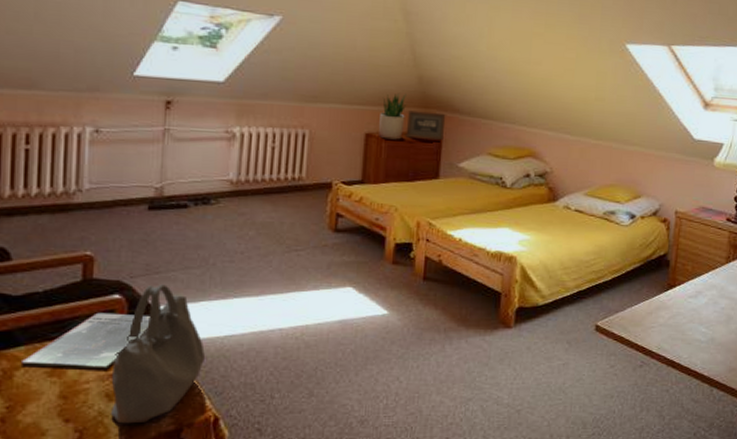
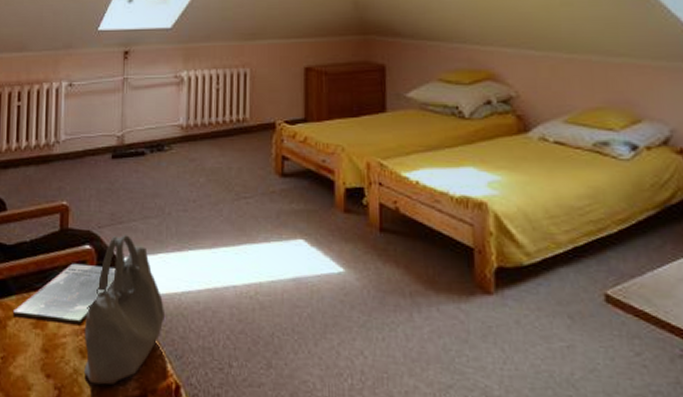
planter: present [379,93,407,140] -> none [318,20,344,72]
picture frame: present [405,110,446,140] -> none [346,38,388,69]

